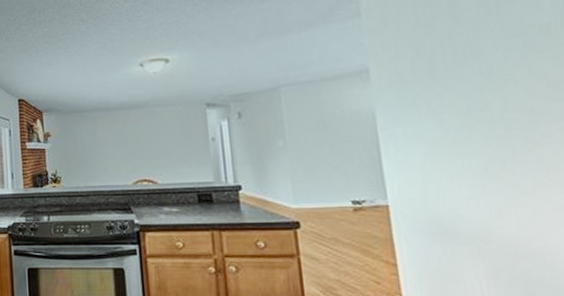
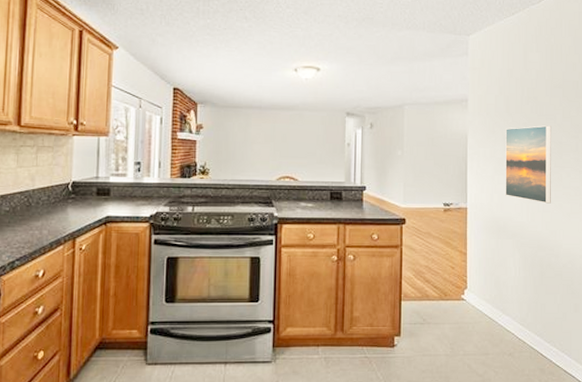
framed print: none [434,89,529,195] -> present [505,125,552,204]

